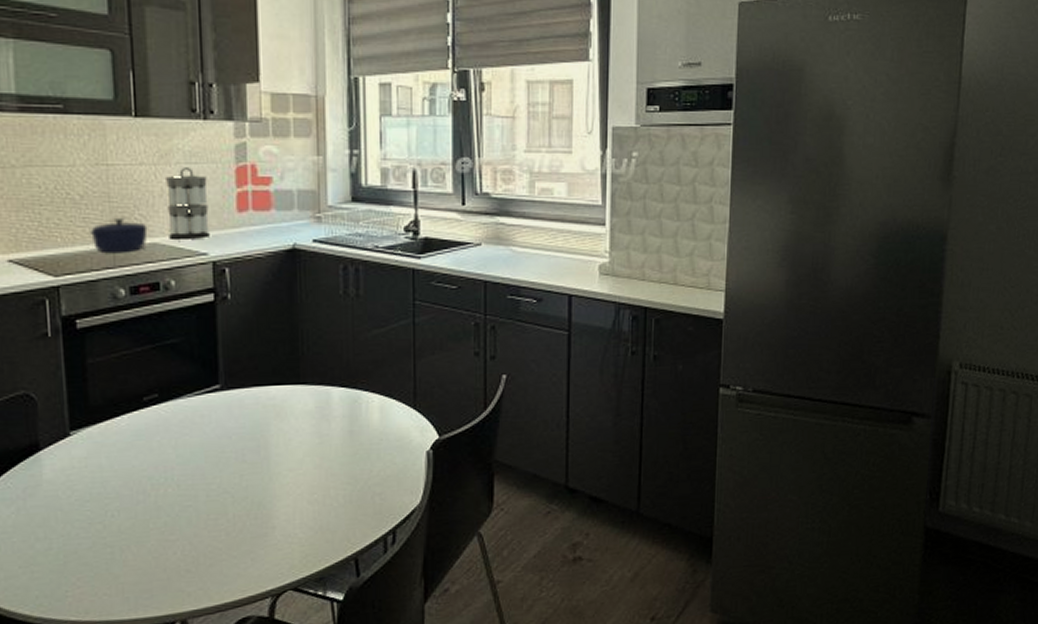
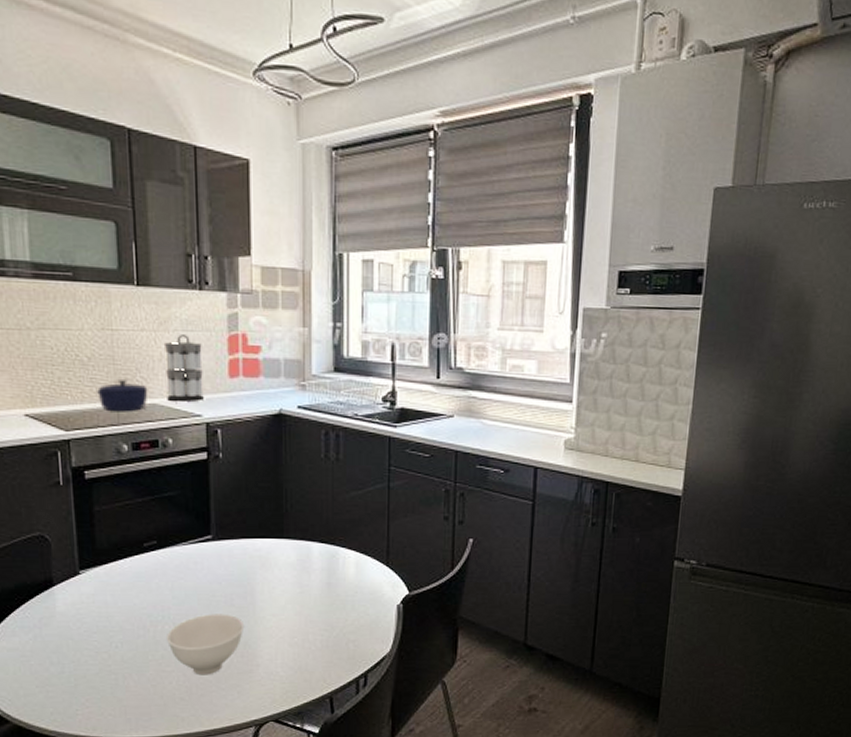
bowl: none [170,471,258,543] -> present [167,614,245,676]

